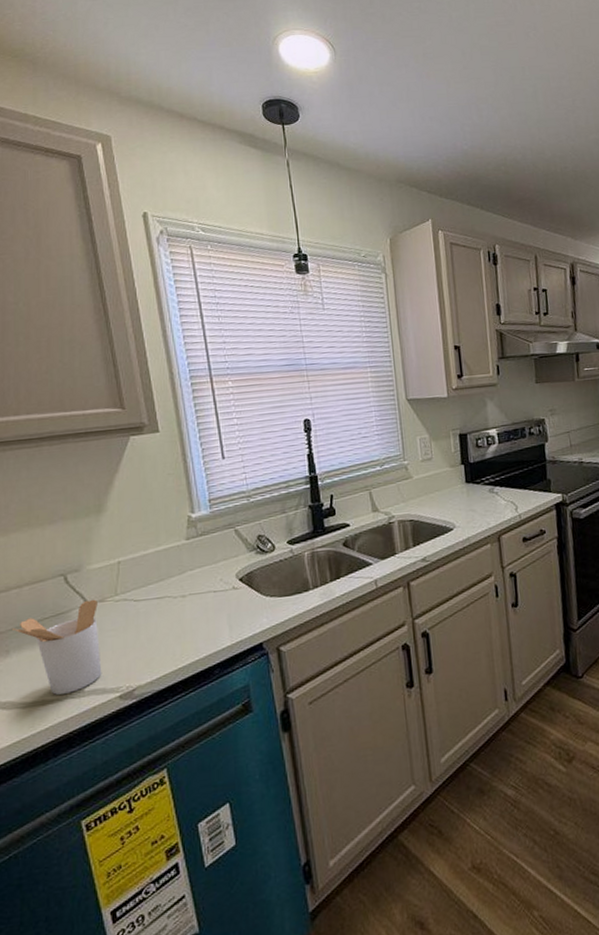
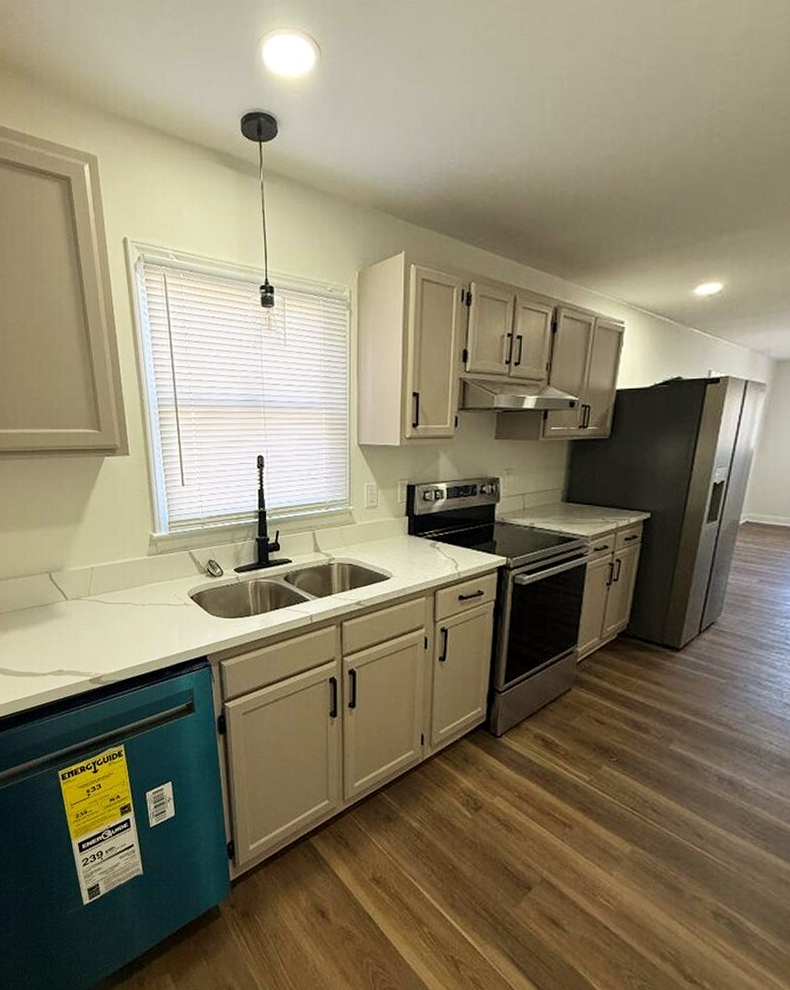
utensil holder: present [11,599,102,695] -> none [9,596,77,670]

